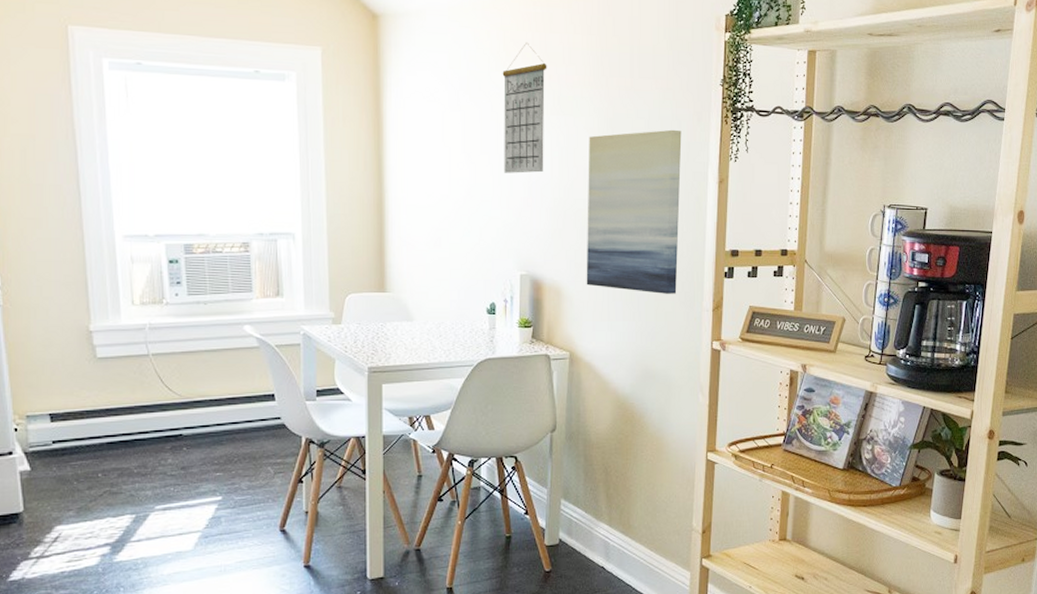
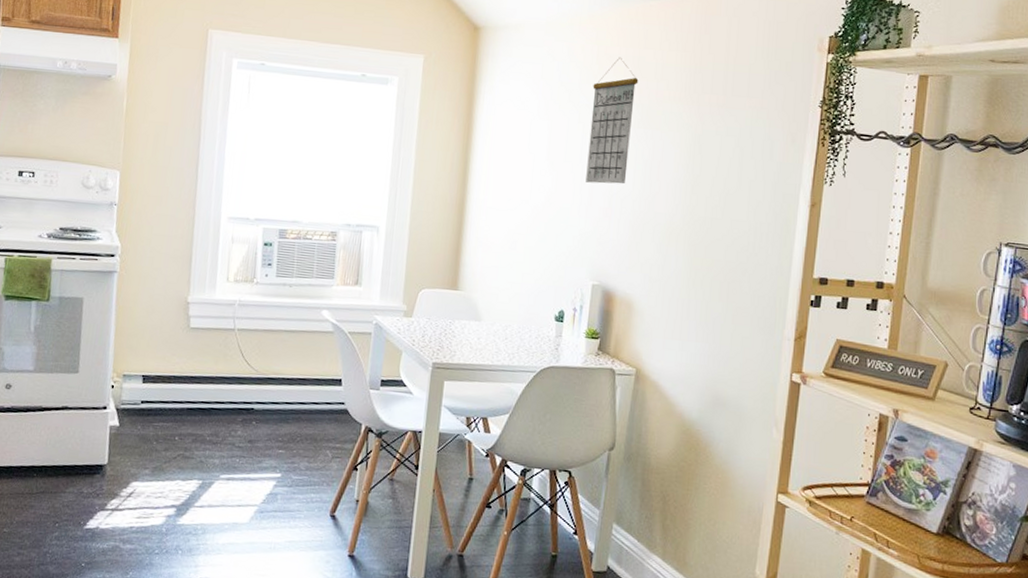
wall art: present [586,129,682,294] -> none [659,149,774,319]

